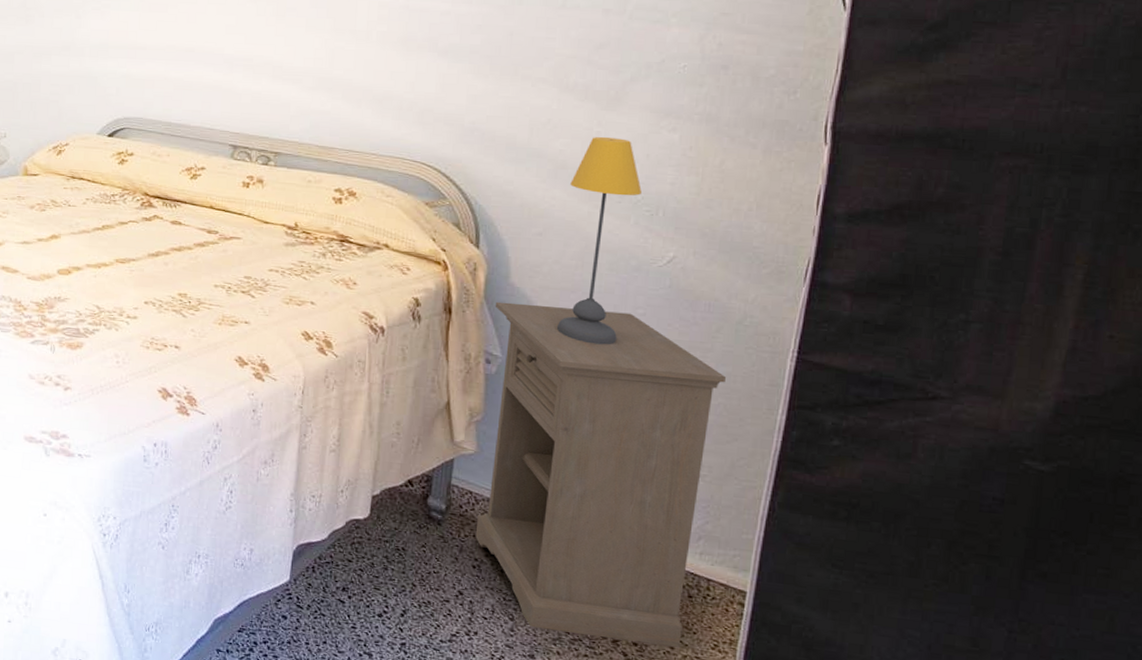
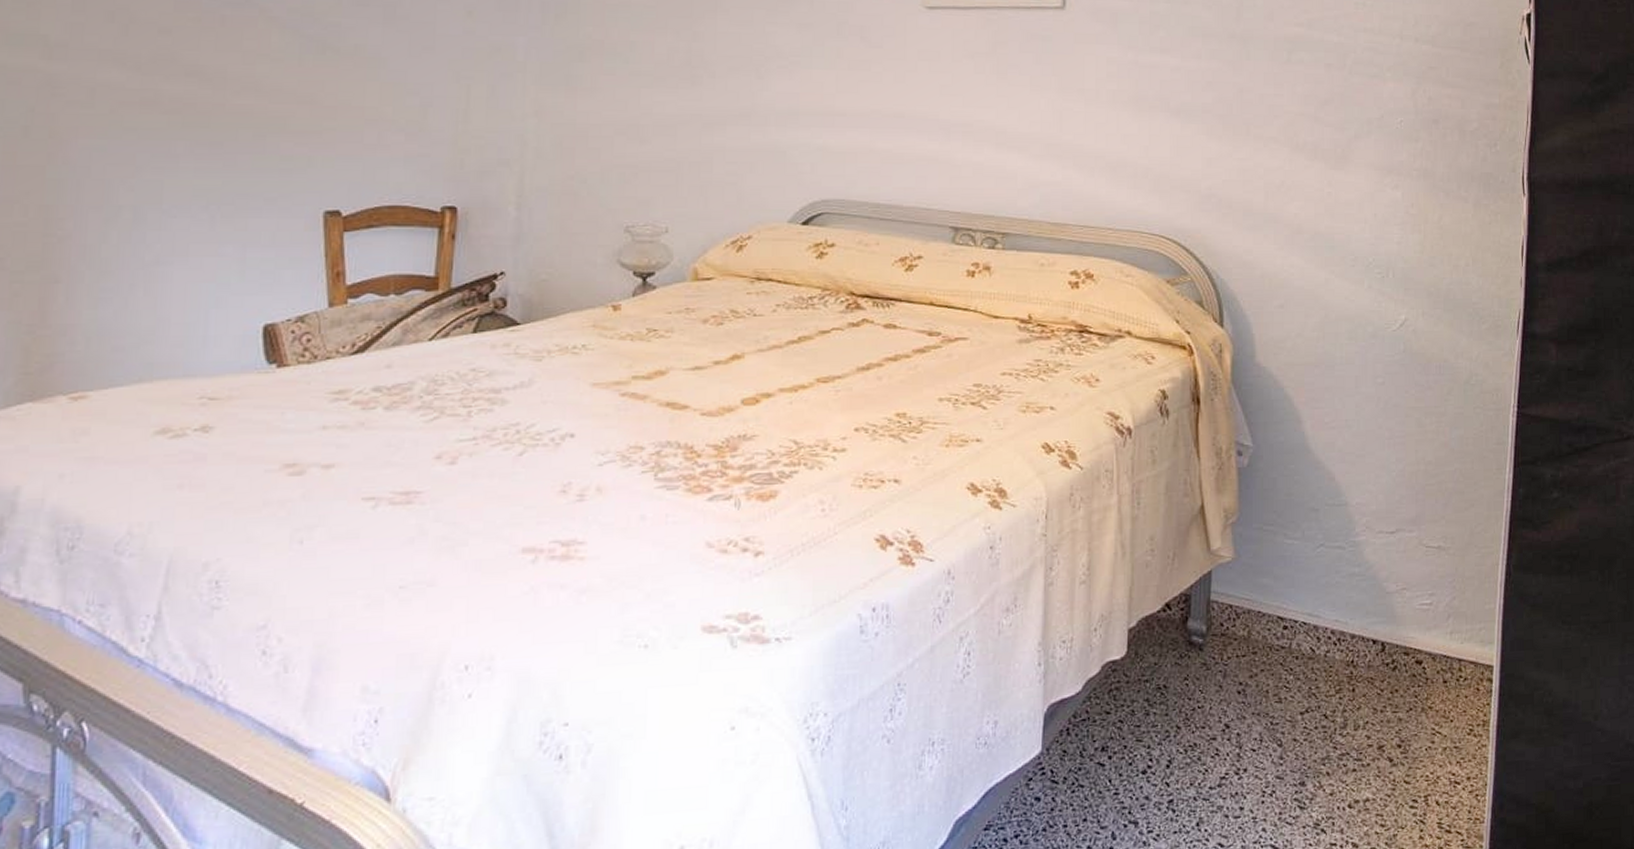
nightstand: present [475,301,726,647] -> none [1238,383,1459,751]
table lamp: present [557,136,642,345] -> none [1304,197,1372,421]

